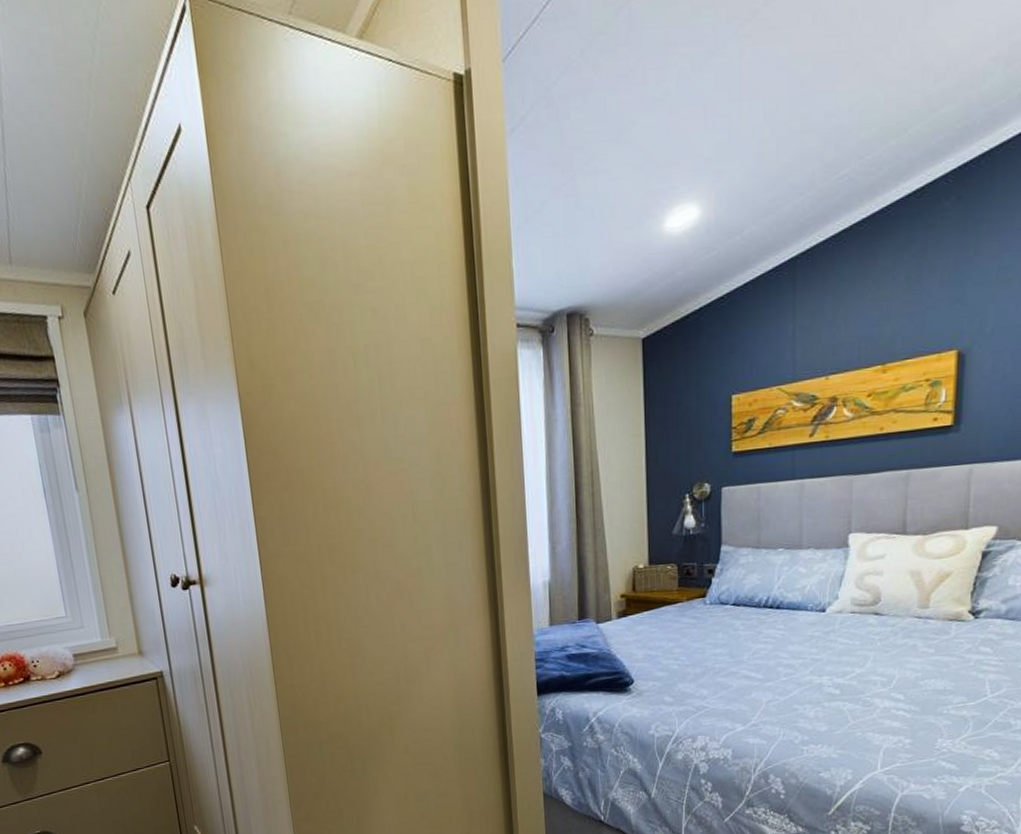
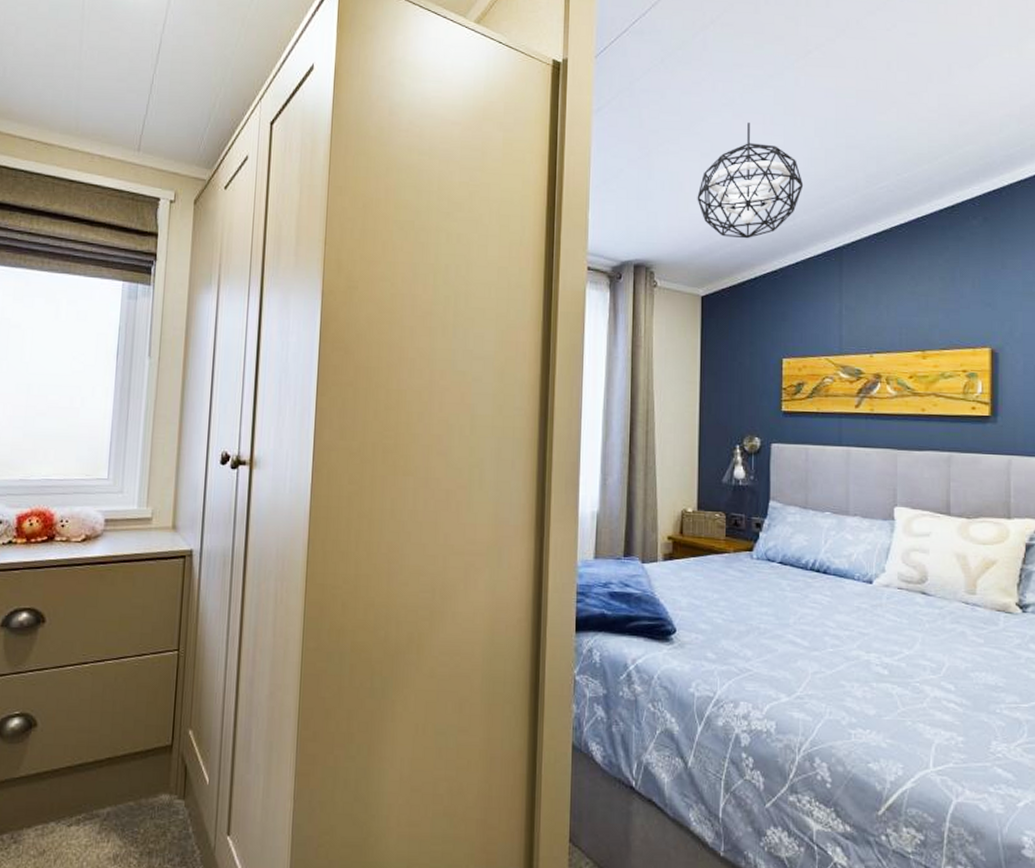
pendant light: none [631,119,752,266] -> present [697,123,804,239]

